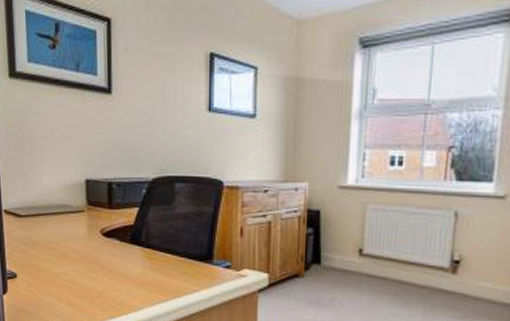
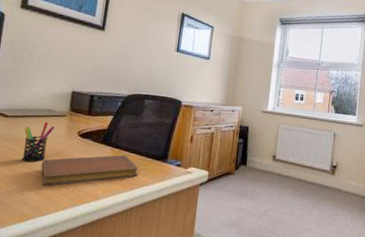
pen holder: none [41,220,73,269] -> present [22,122,55,162]
notebook: none [66,256,179,296] -> present [41,155,139,186]

